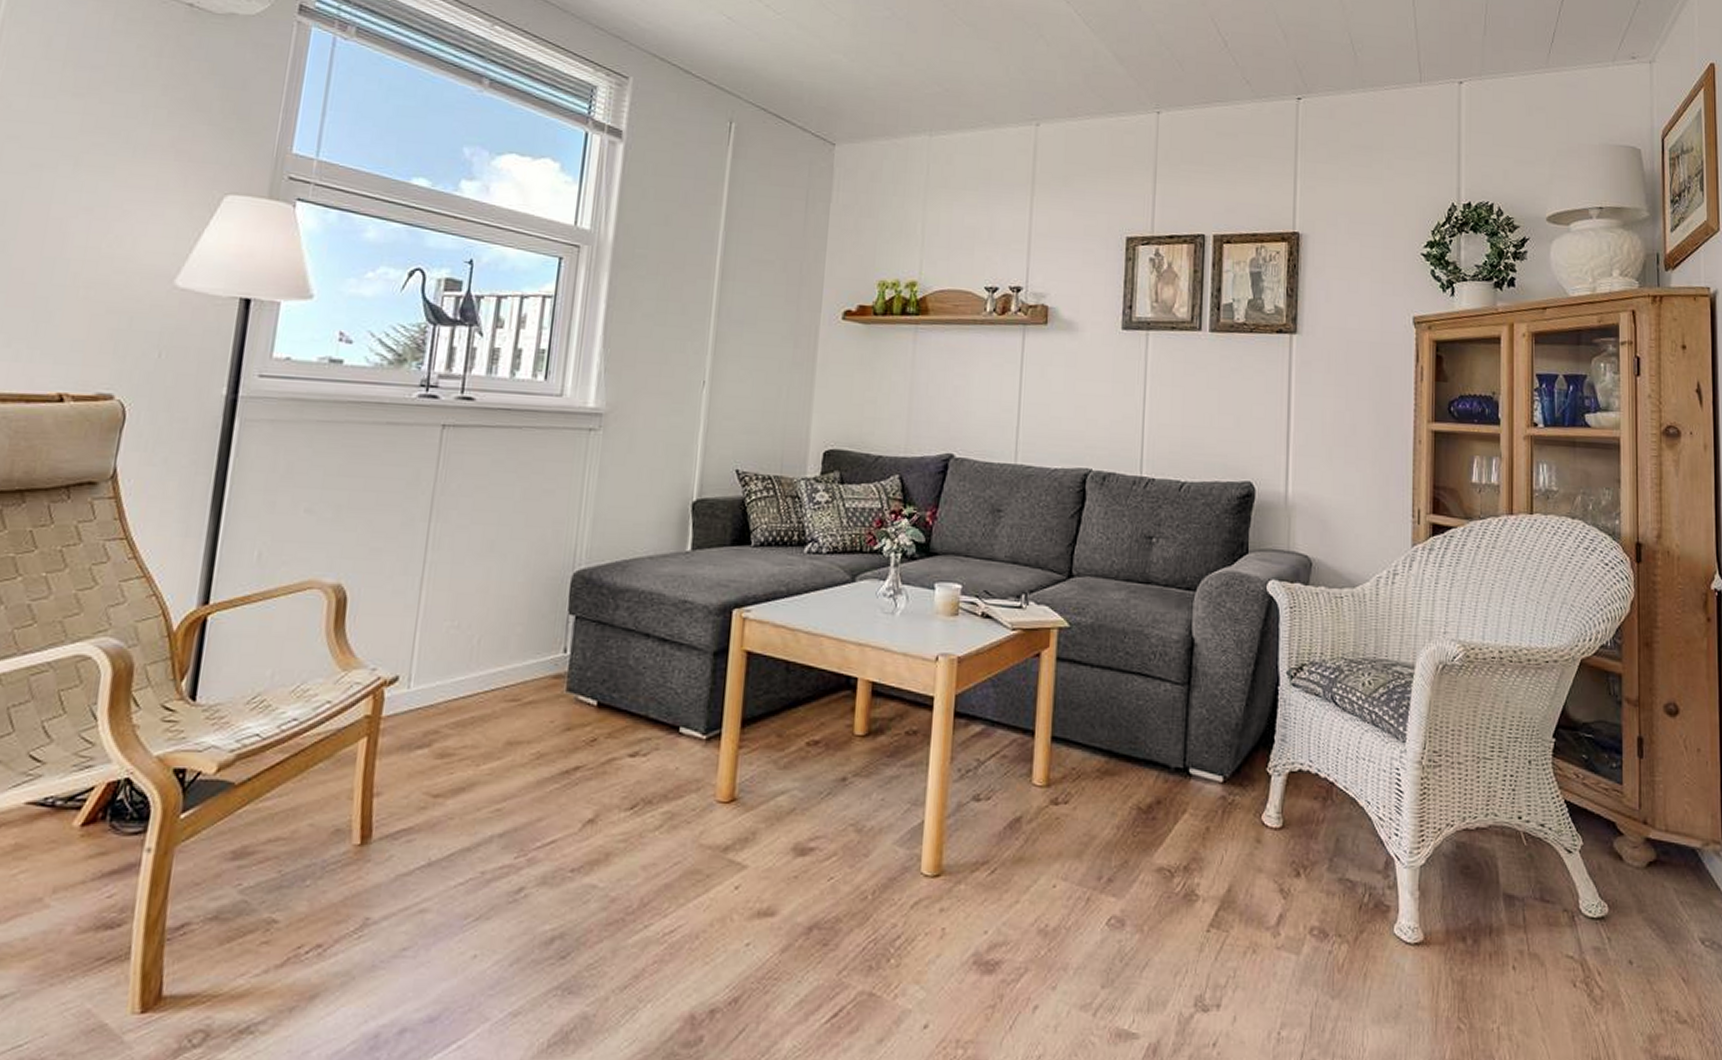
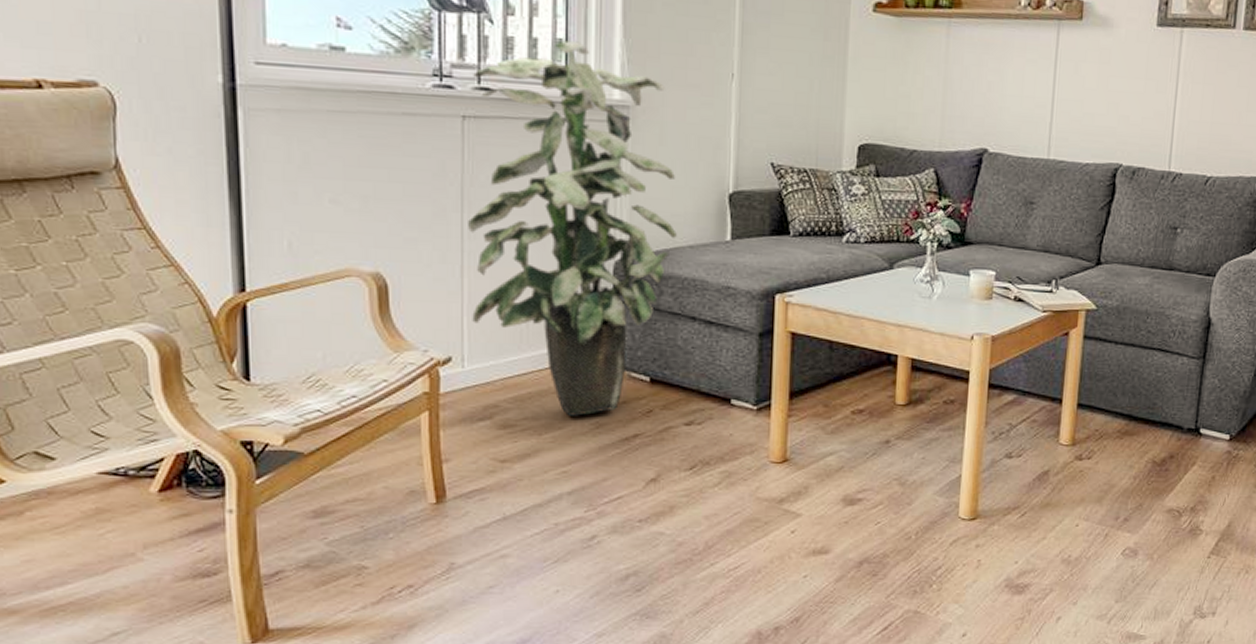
indoor plant: none [424,351,640,745] -> present [468,40,677,416]

